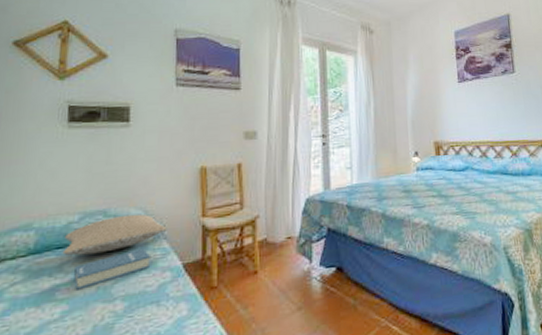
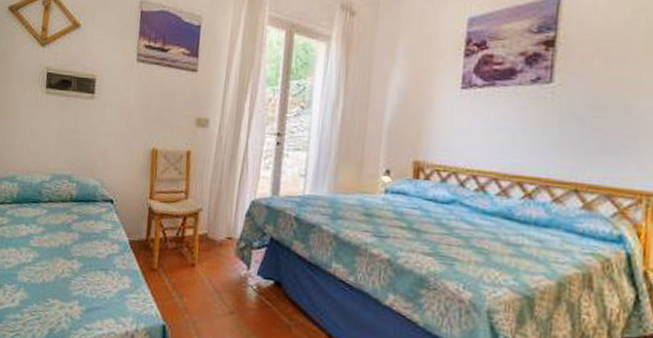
pillow: present [62,213,167,256] -> none [36,183,119,215]
hardback book: present [74,248,150,290] -> none [44,217,103,243]

